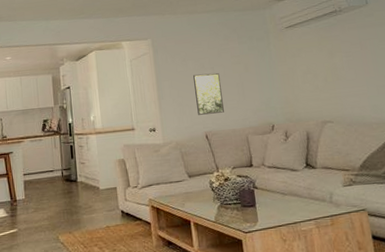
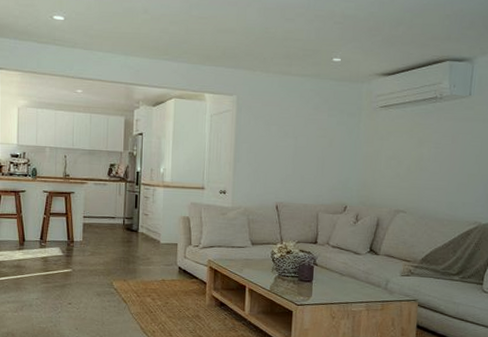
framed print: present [193,72,224,115] -> none [272,142,302,186]

